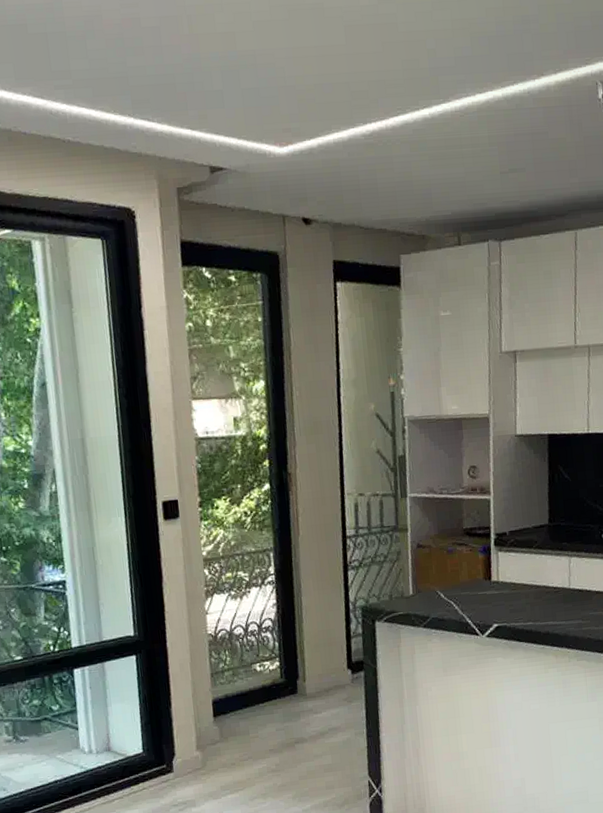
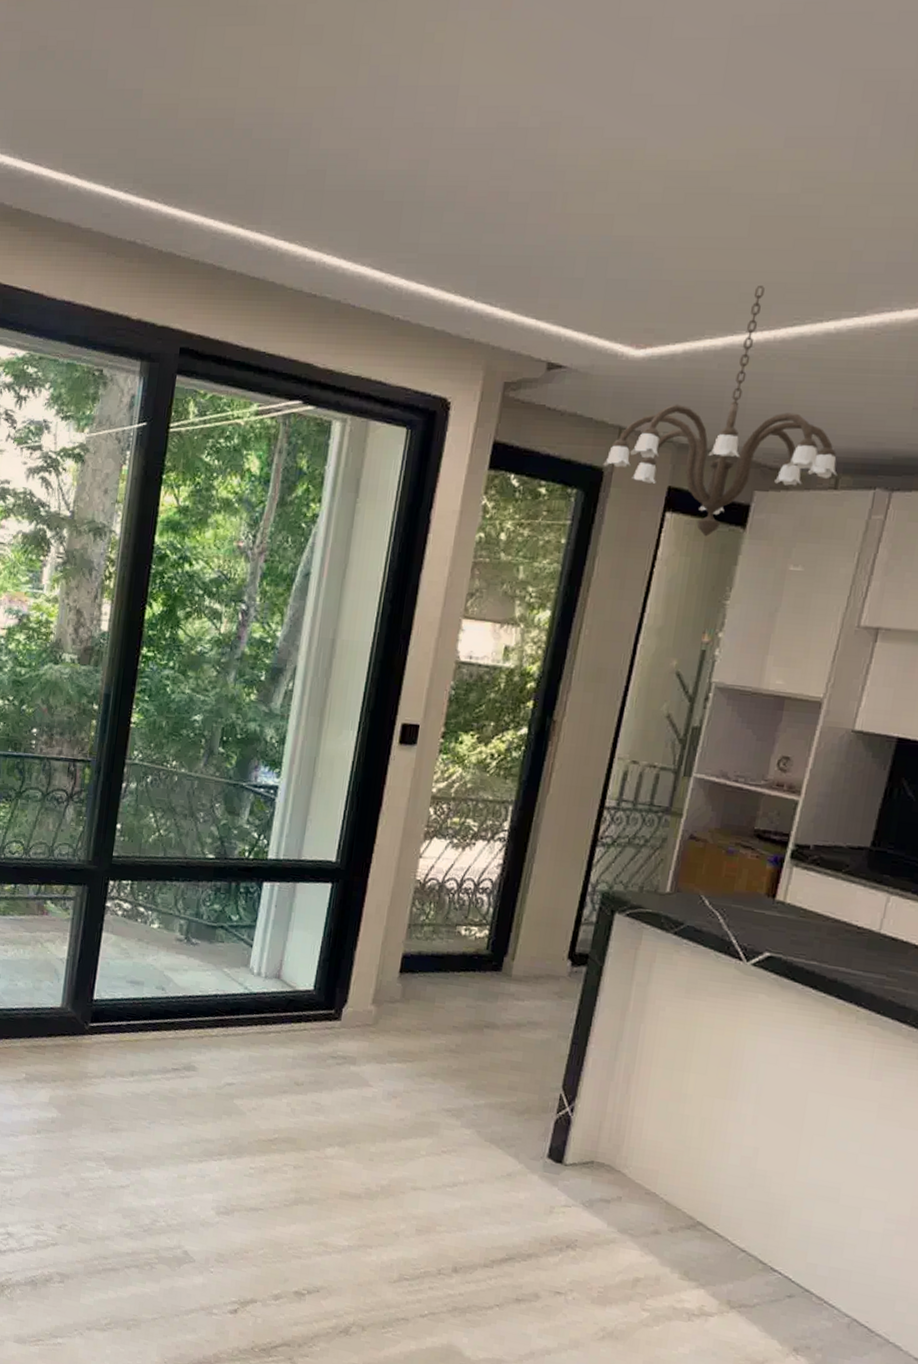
chandelier: none [276,84,459,298] -> present [603,286,838,537]

